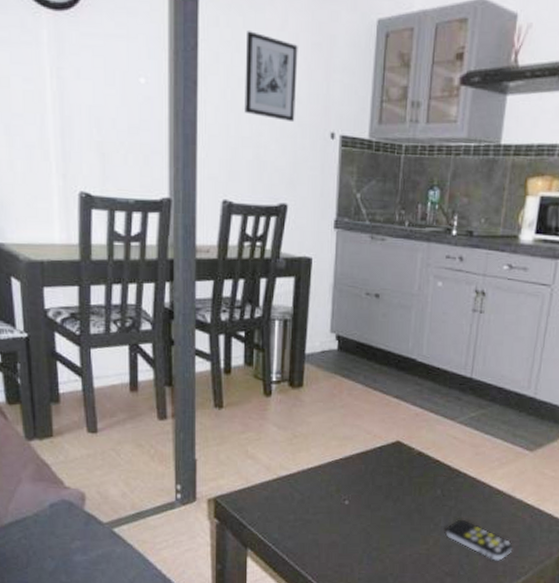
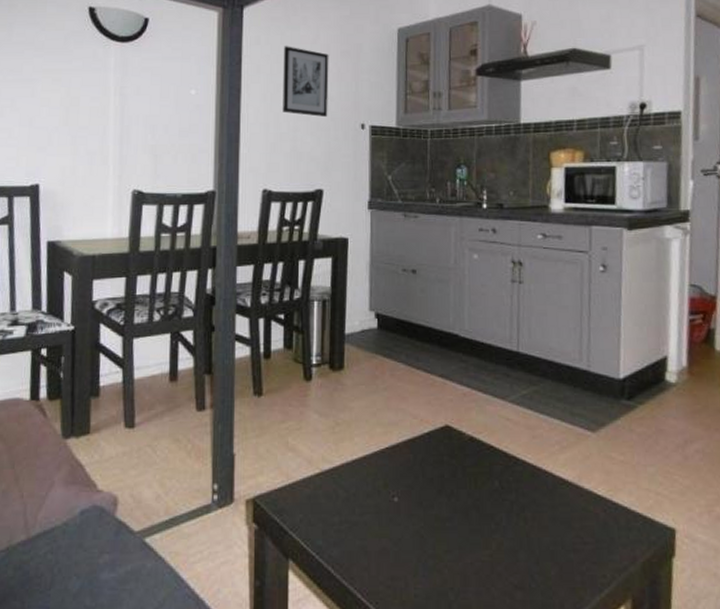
remote control: present [445,520,513,561] -> none [509,518,589,568]

